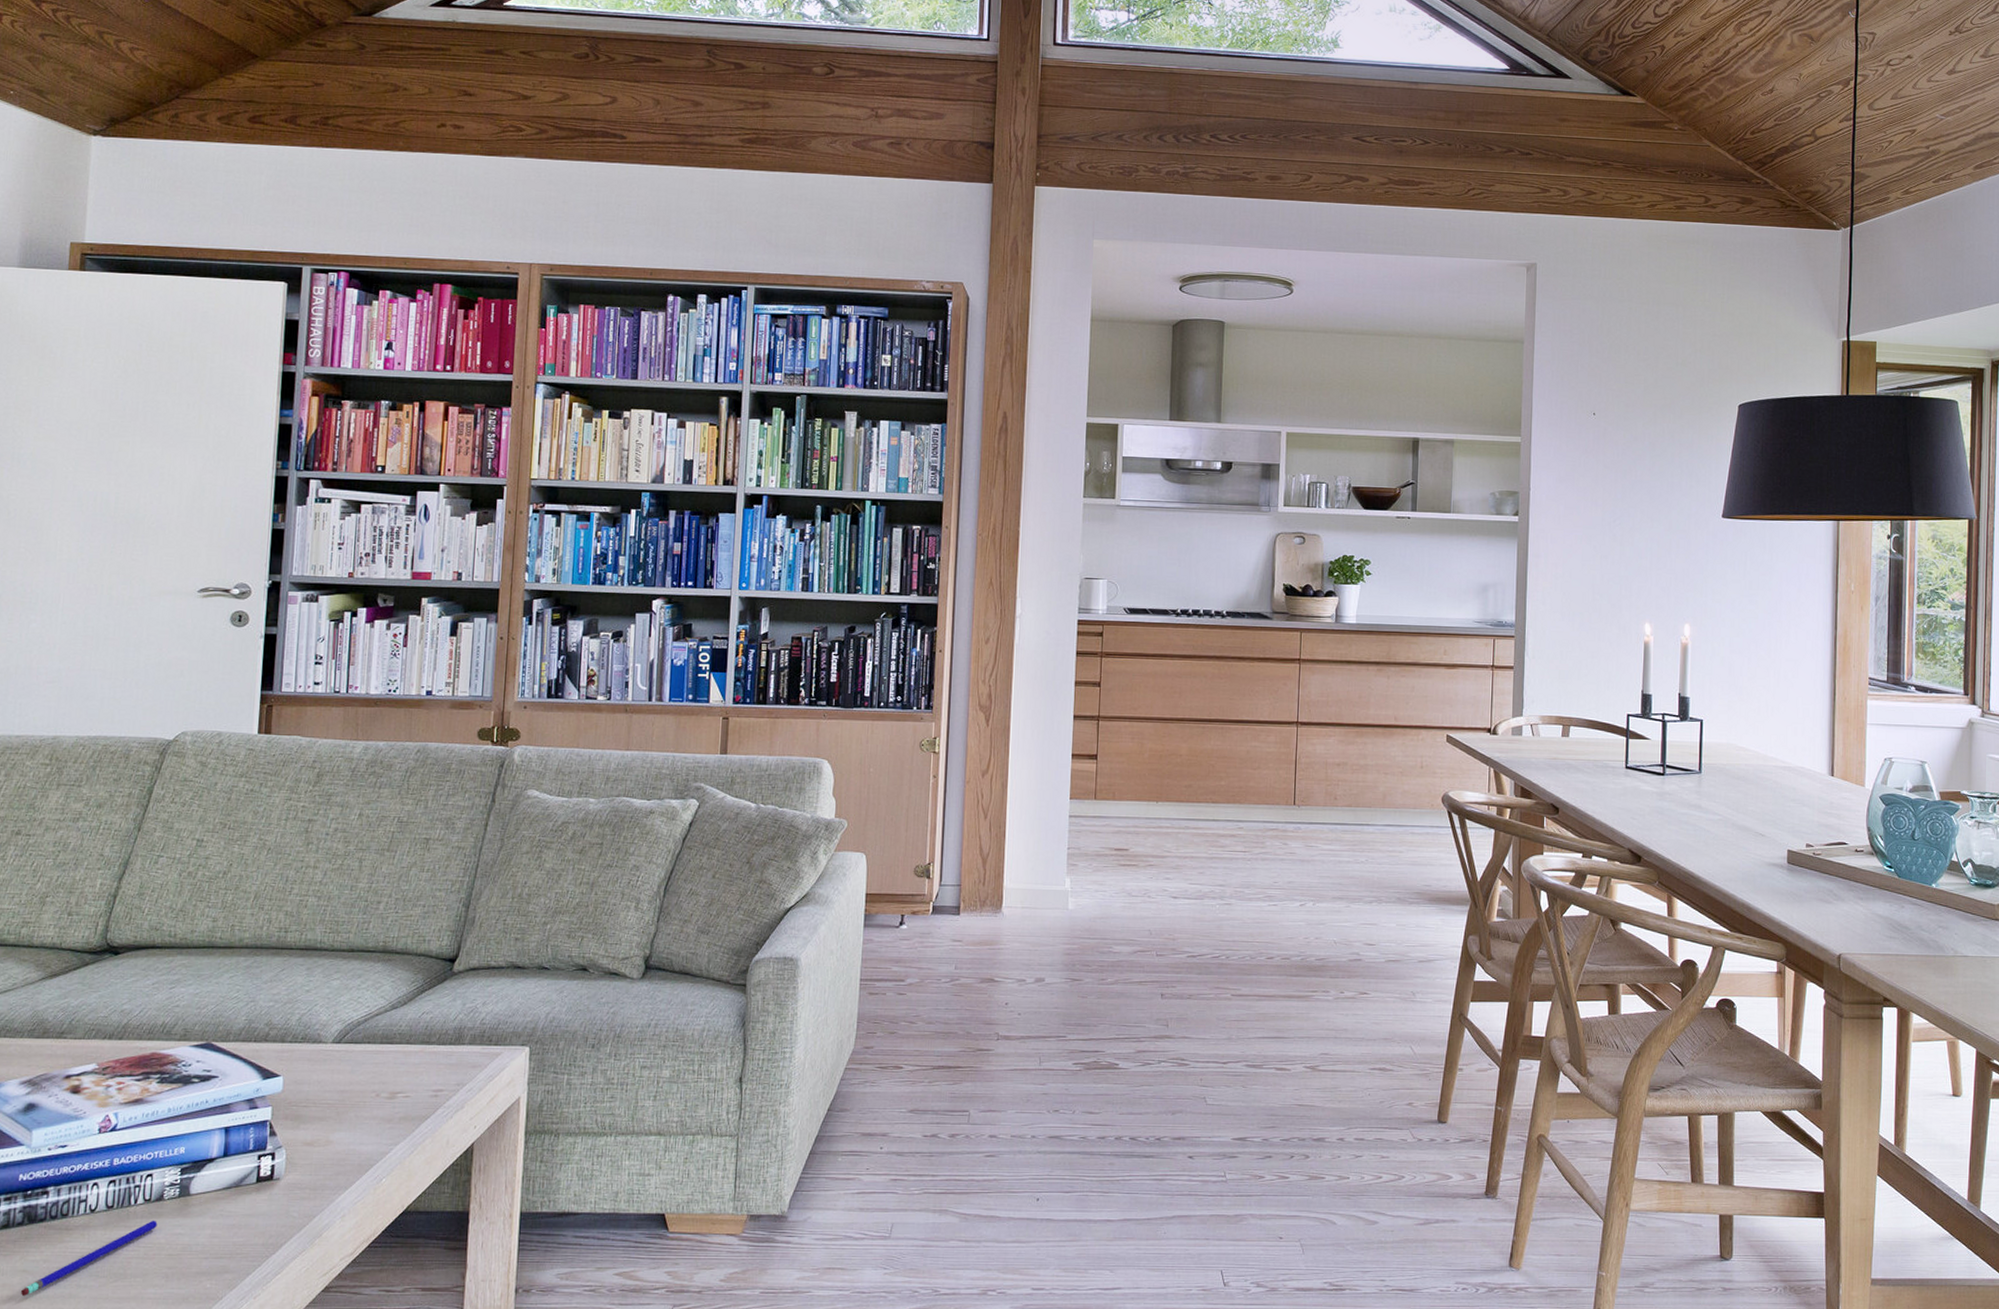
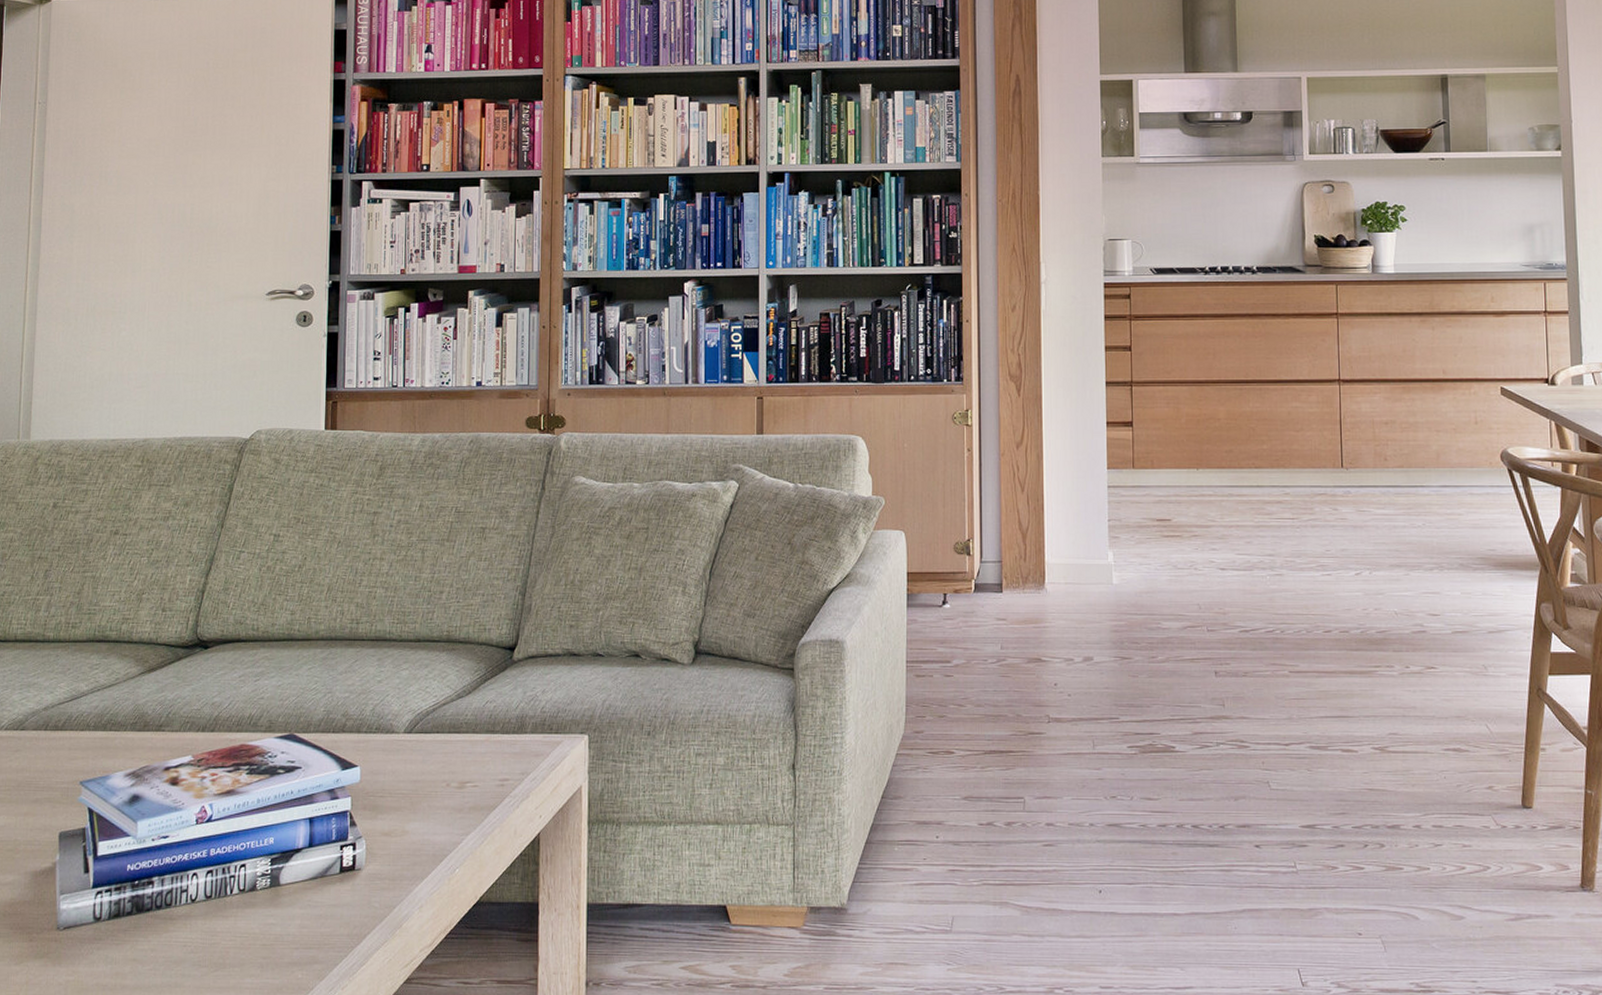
pen: present [21,1220,158,1296] -> none [132,910,252,984]

